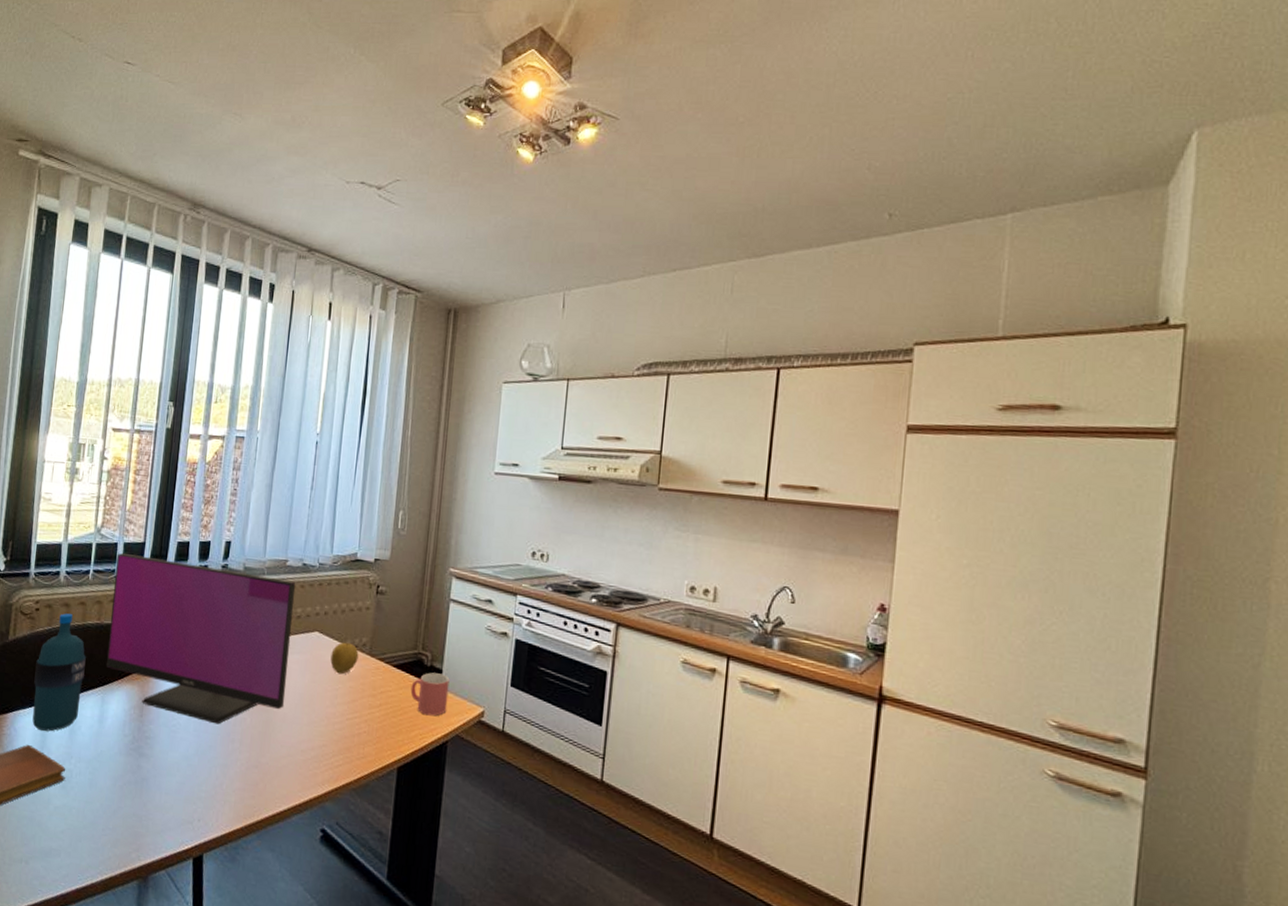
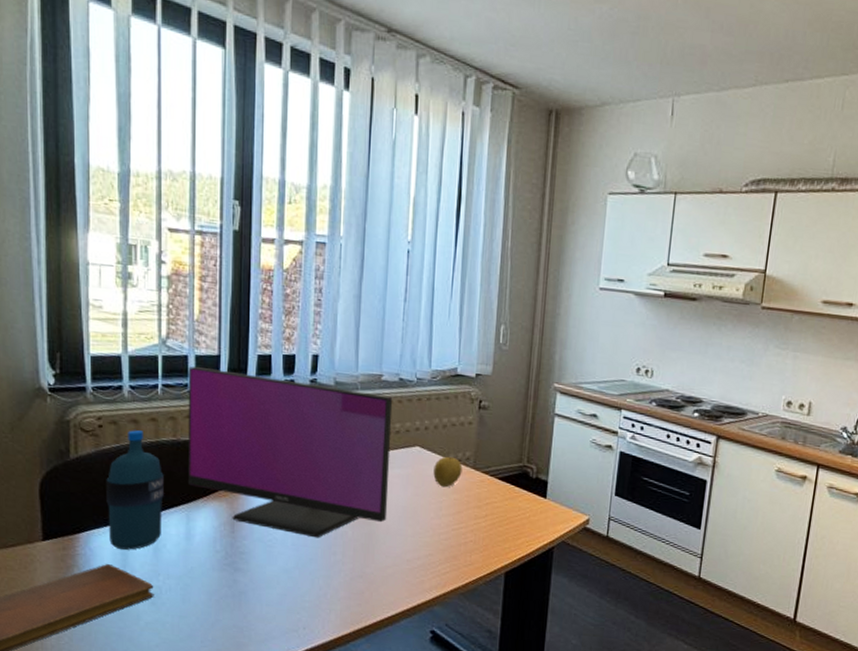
mug: present [410,672,450,716] -> none [516,484,555,525]

